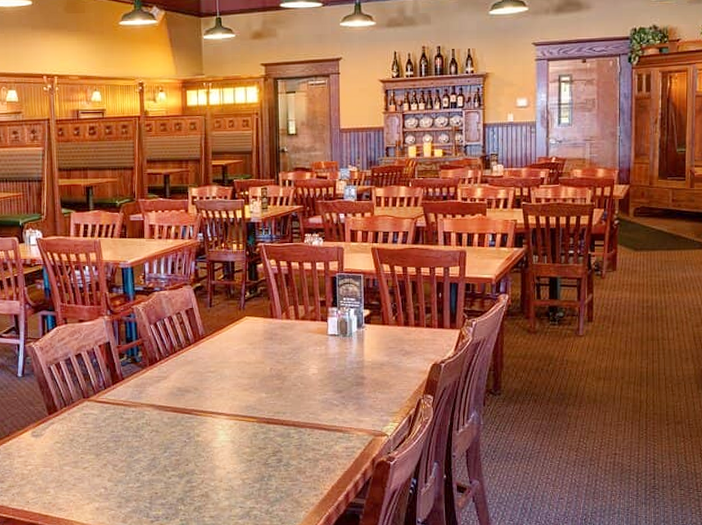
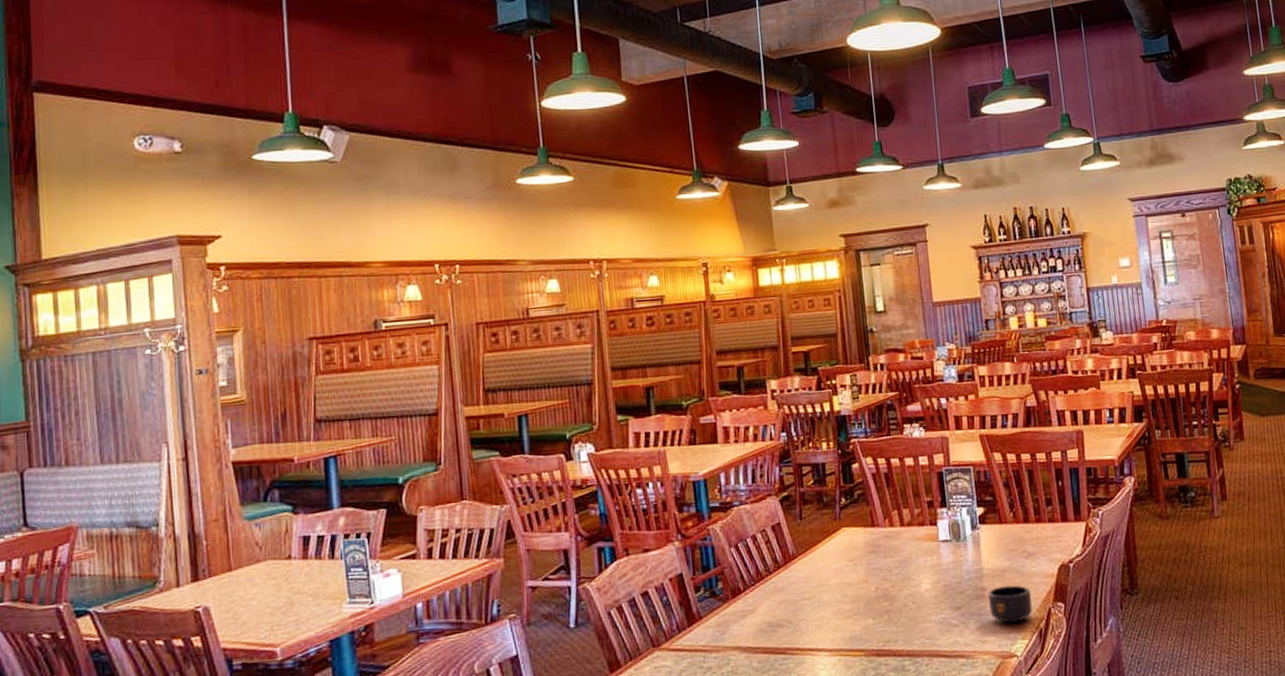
mug: none [367,377,405,408] -> present [988,585,1033,623]

